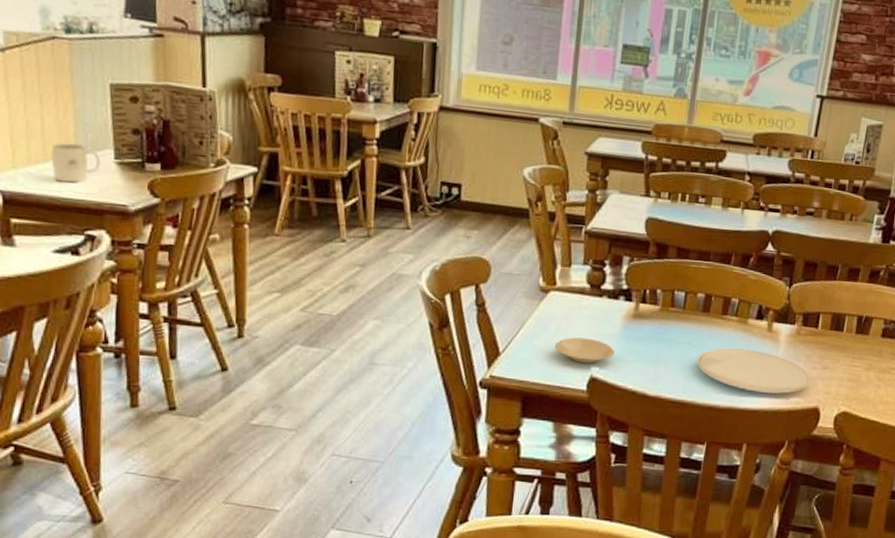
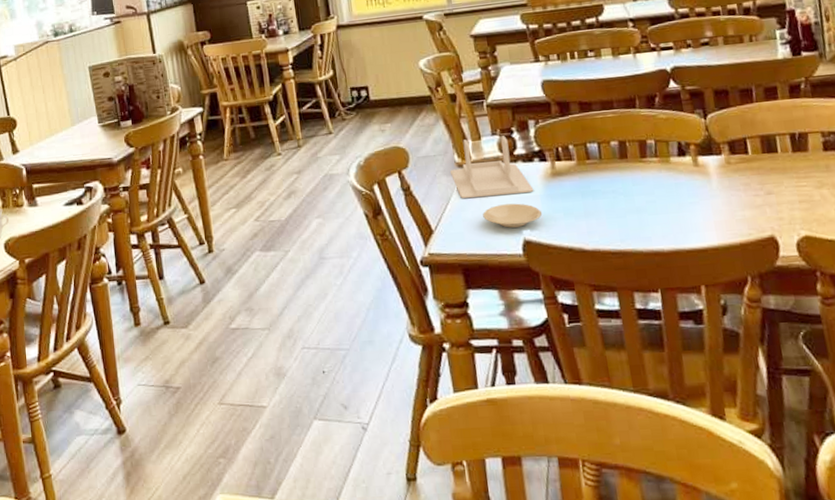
mug: present [51,143,101,183] -> none [55,117,90,149]
napkin holder: none [530,263,613,330] -> present [449,136,534,199]
plate: present [696,347,811,394] -> none [626,187,757,230]

